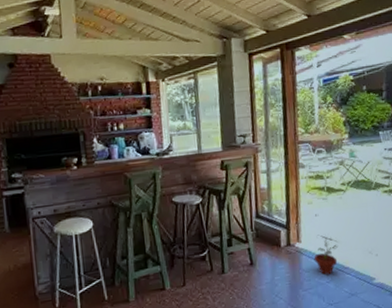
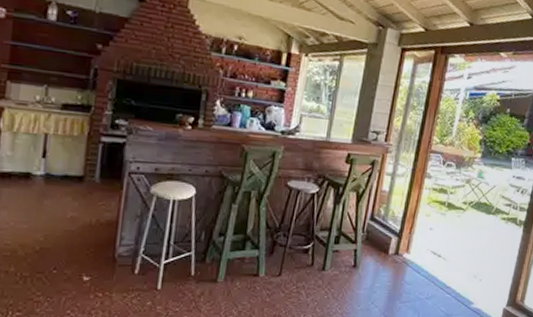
potted plant: present [313,239,338,275] -> none [418,255,445,291]

